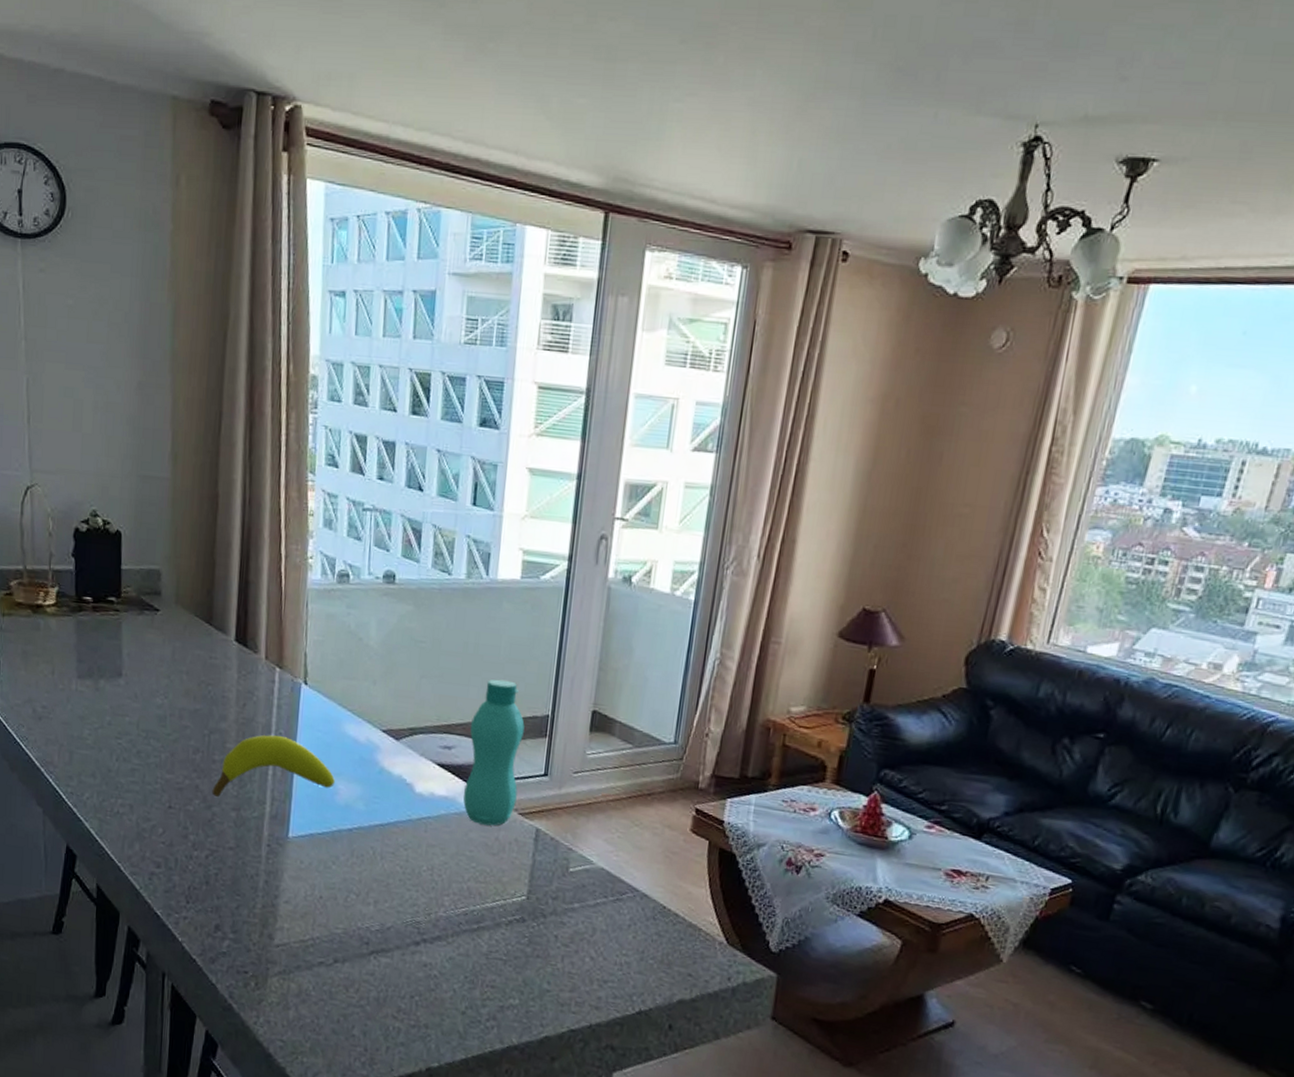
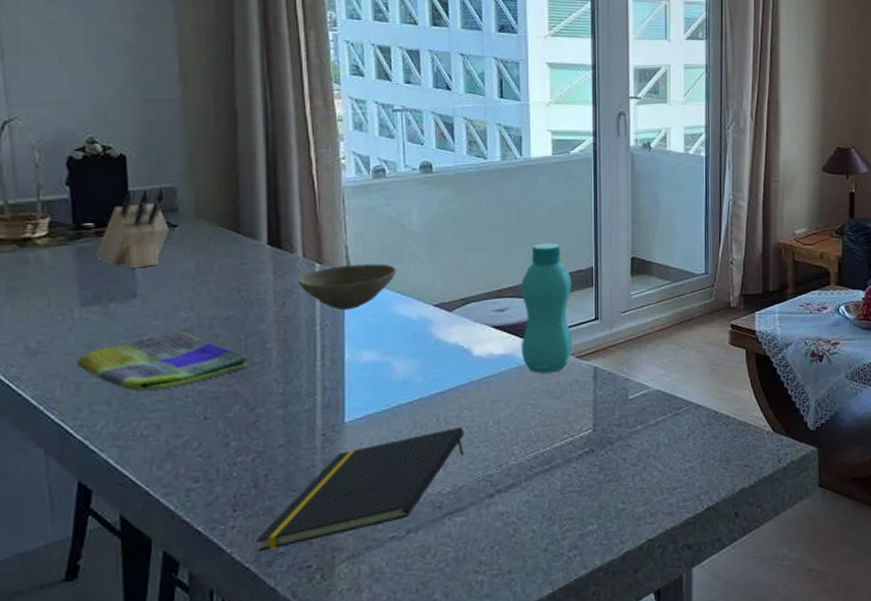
dish towel: none [72,717,210,772] -> present [77,331,249,392]
knife block: none [92,567,153,648] -> present [96,188,169,269]
notepad: none [203,864,398,948] -> present [256,427,465,552]
banana: present [212,735,335,798] -> none [254,327,389,399]
bowl: none [258,673,351,722] -> present [298,264,397,311]

